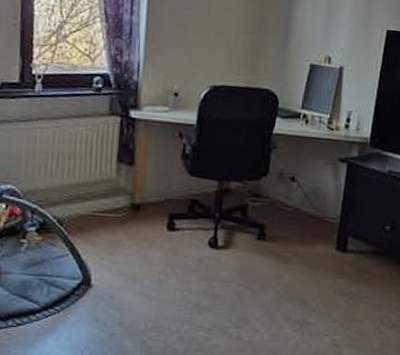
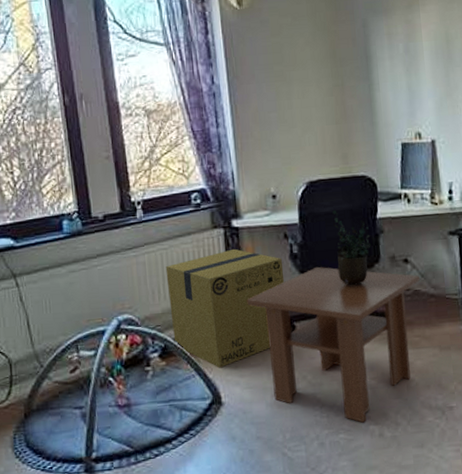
cardboard box: none [53,138,173,252] -> present [165,248,285,368]
coffee table: none [131,170,303,324] -> present [247,266,420,423]
potted plant: none [225,117,263,195] -> present [332,209,371,286]

